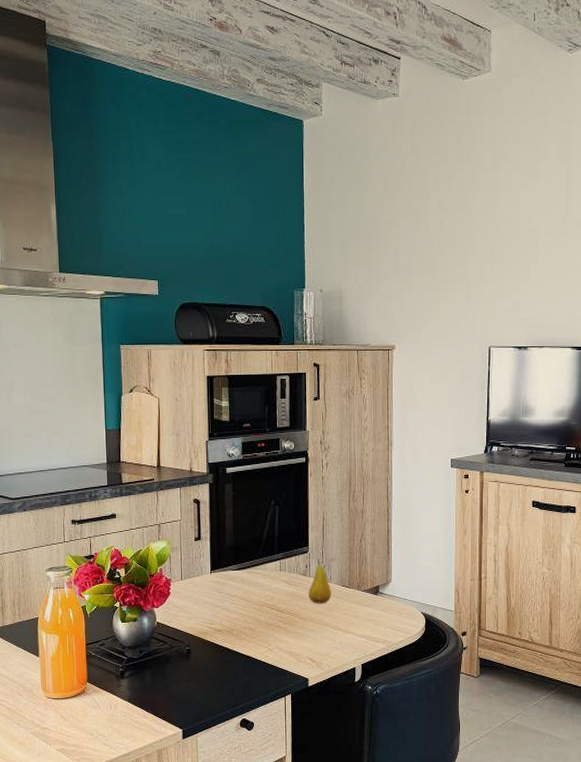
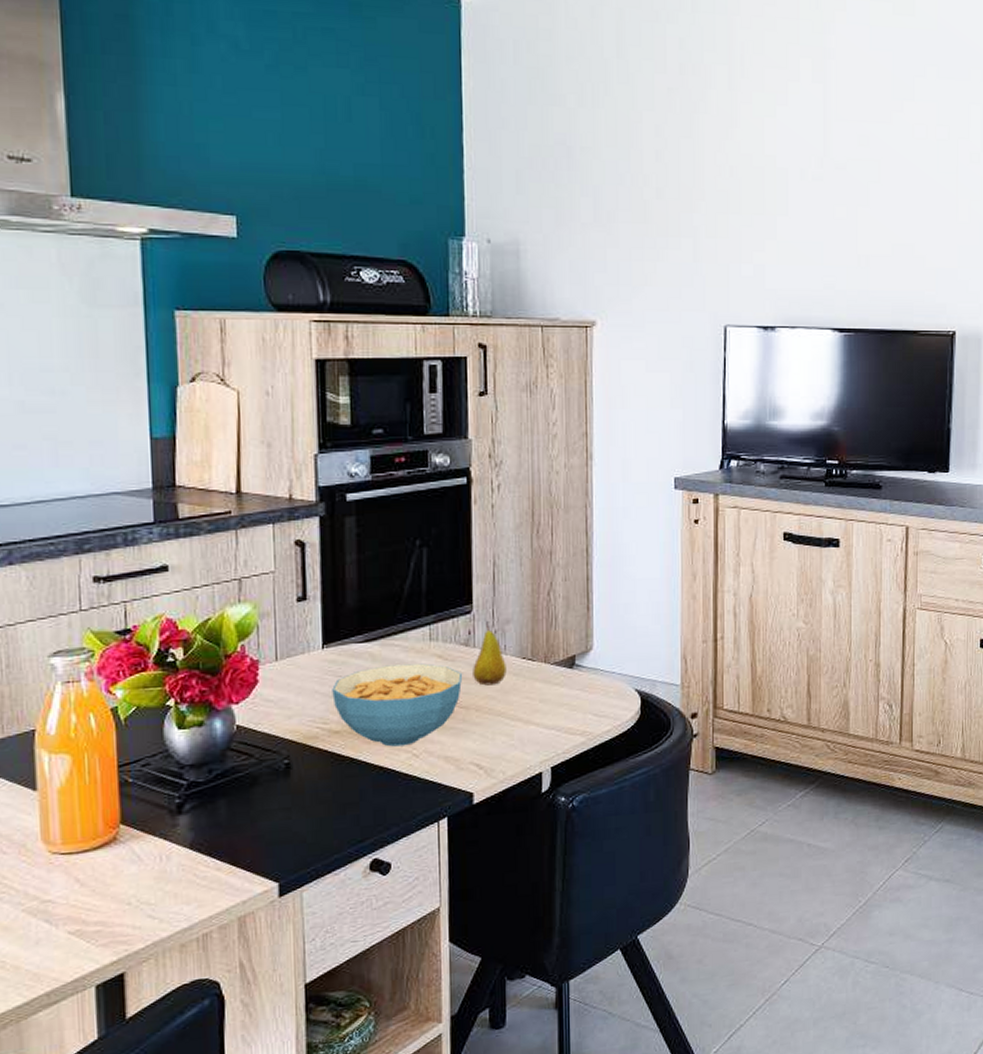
cereal bowl: none [216,586,302,643] -> present [332,663,463,747]

